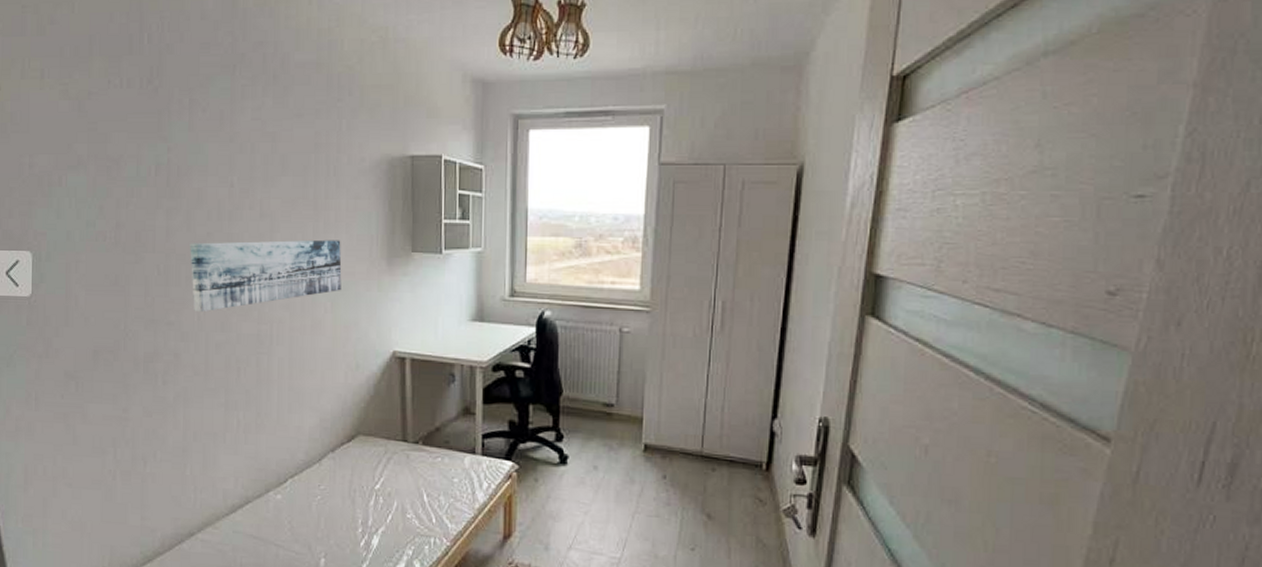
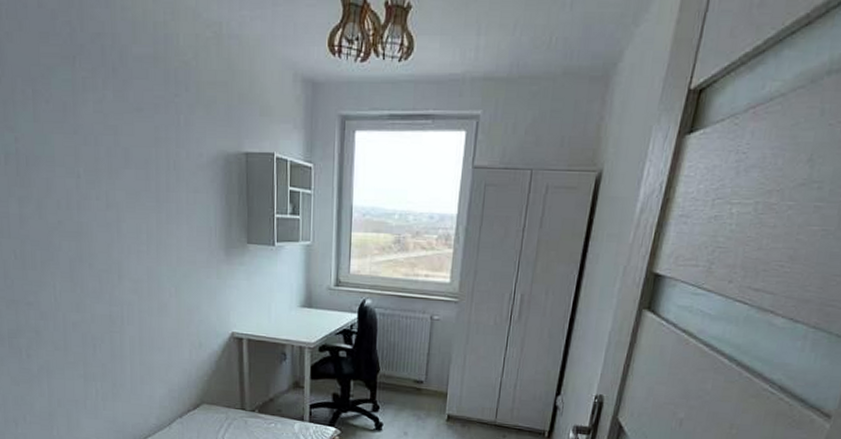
wall art: present [190,239,342,313] -> none [43,230,184,294]

